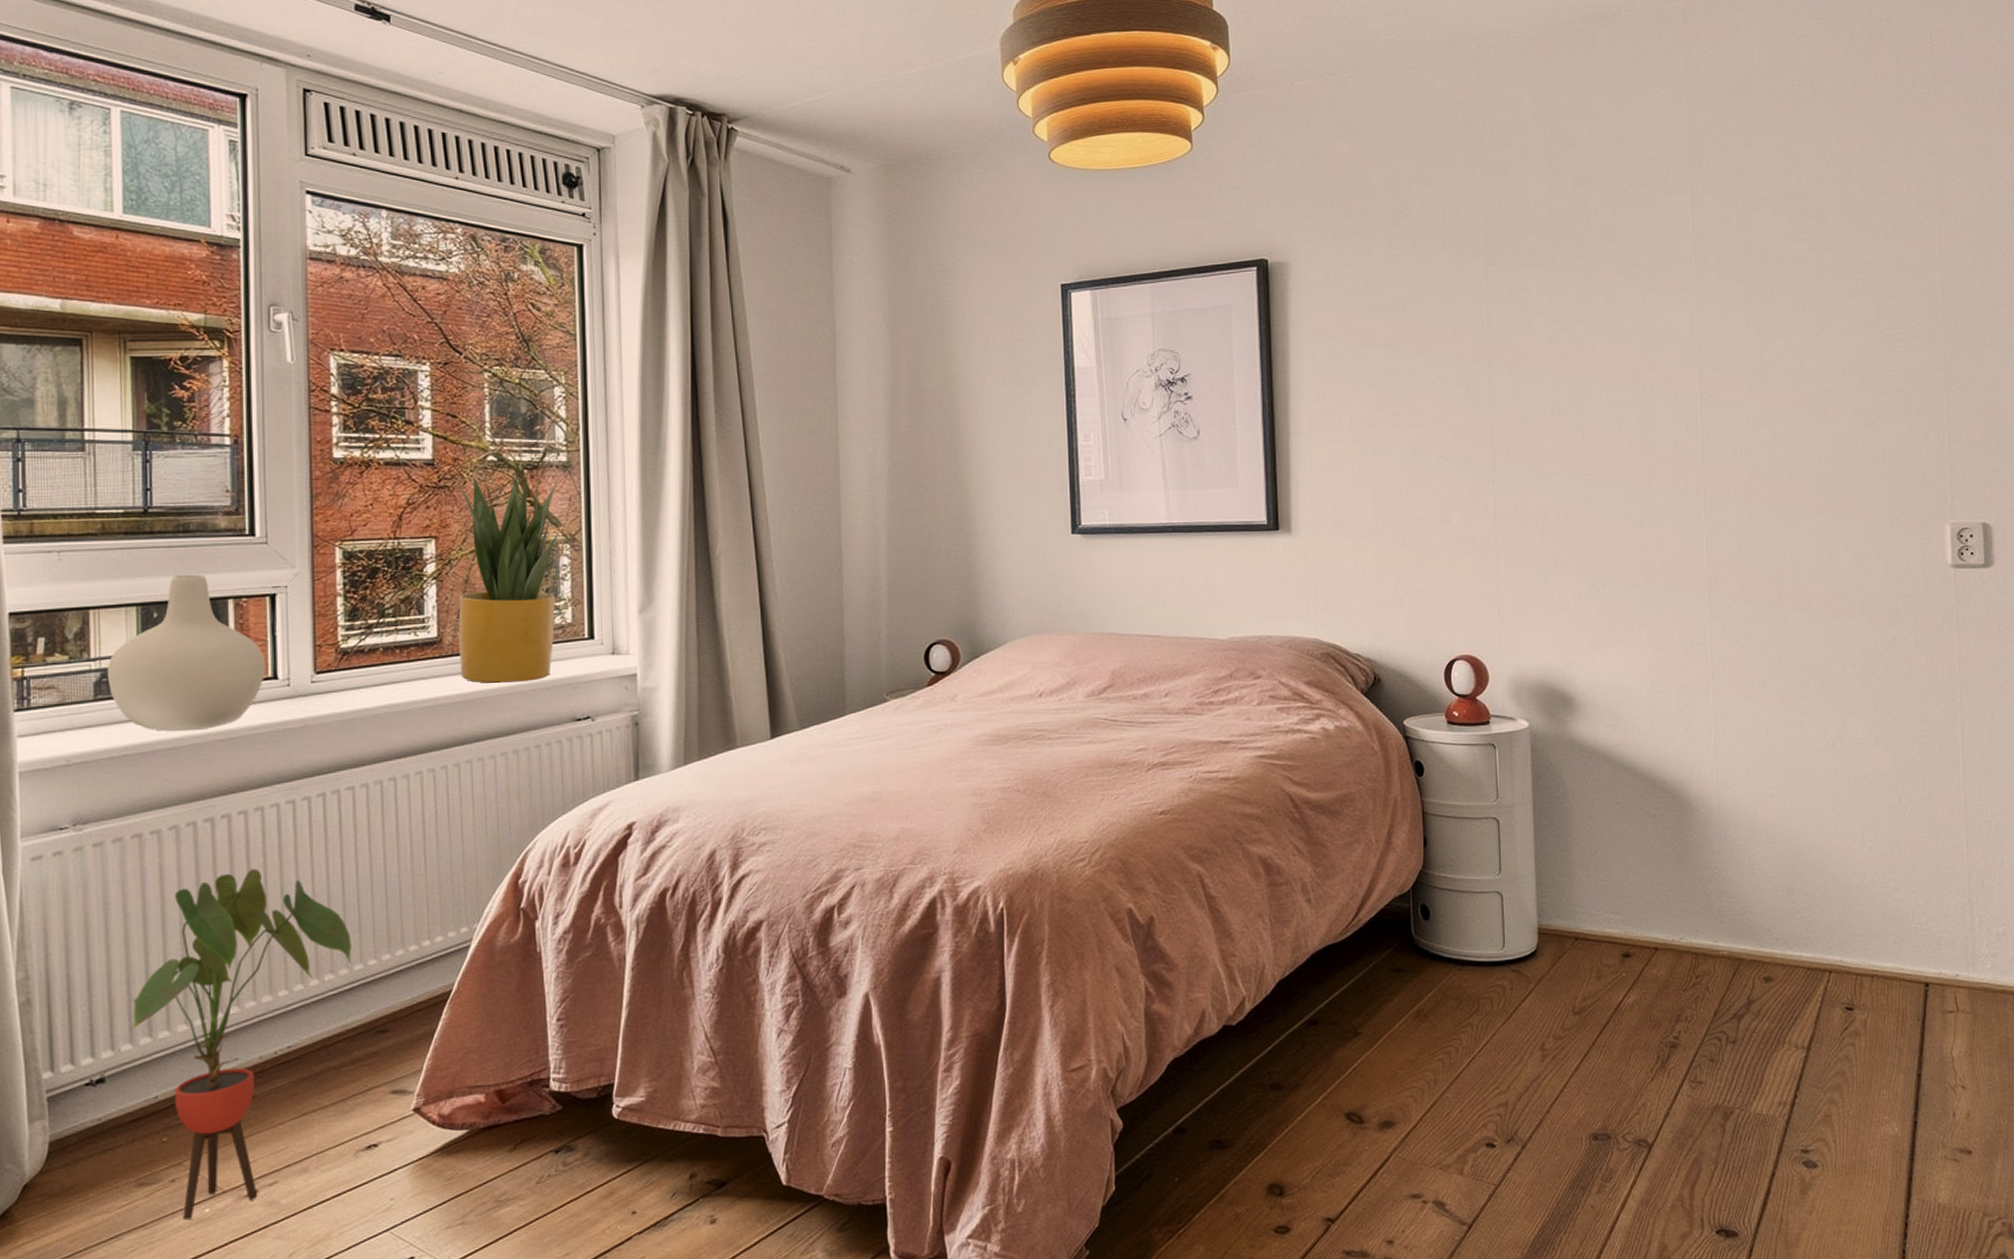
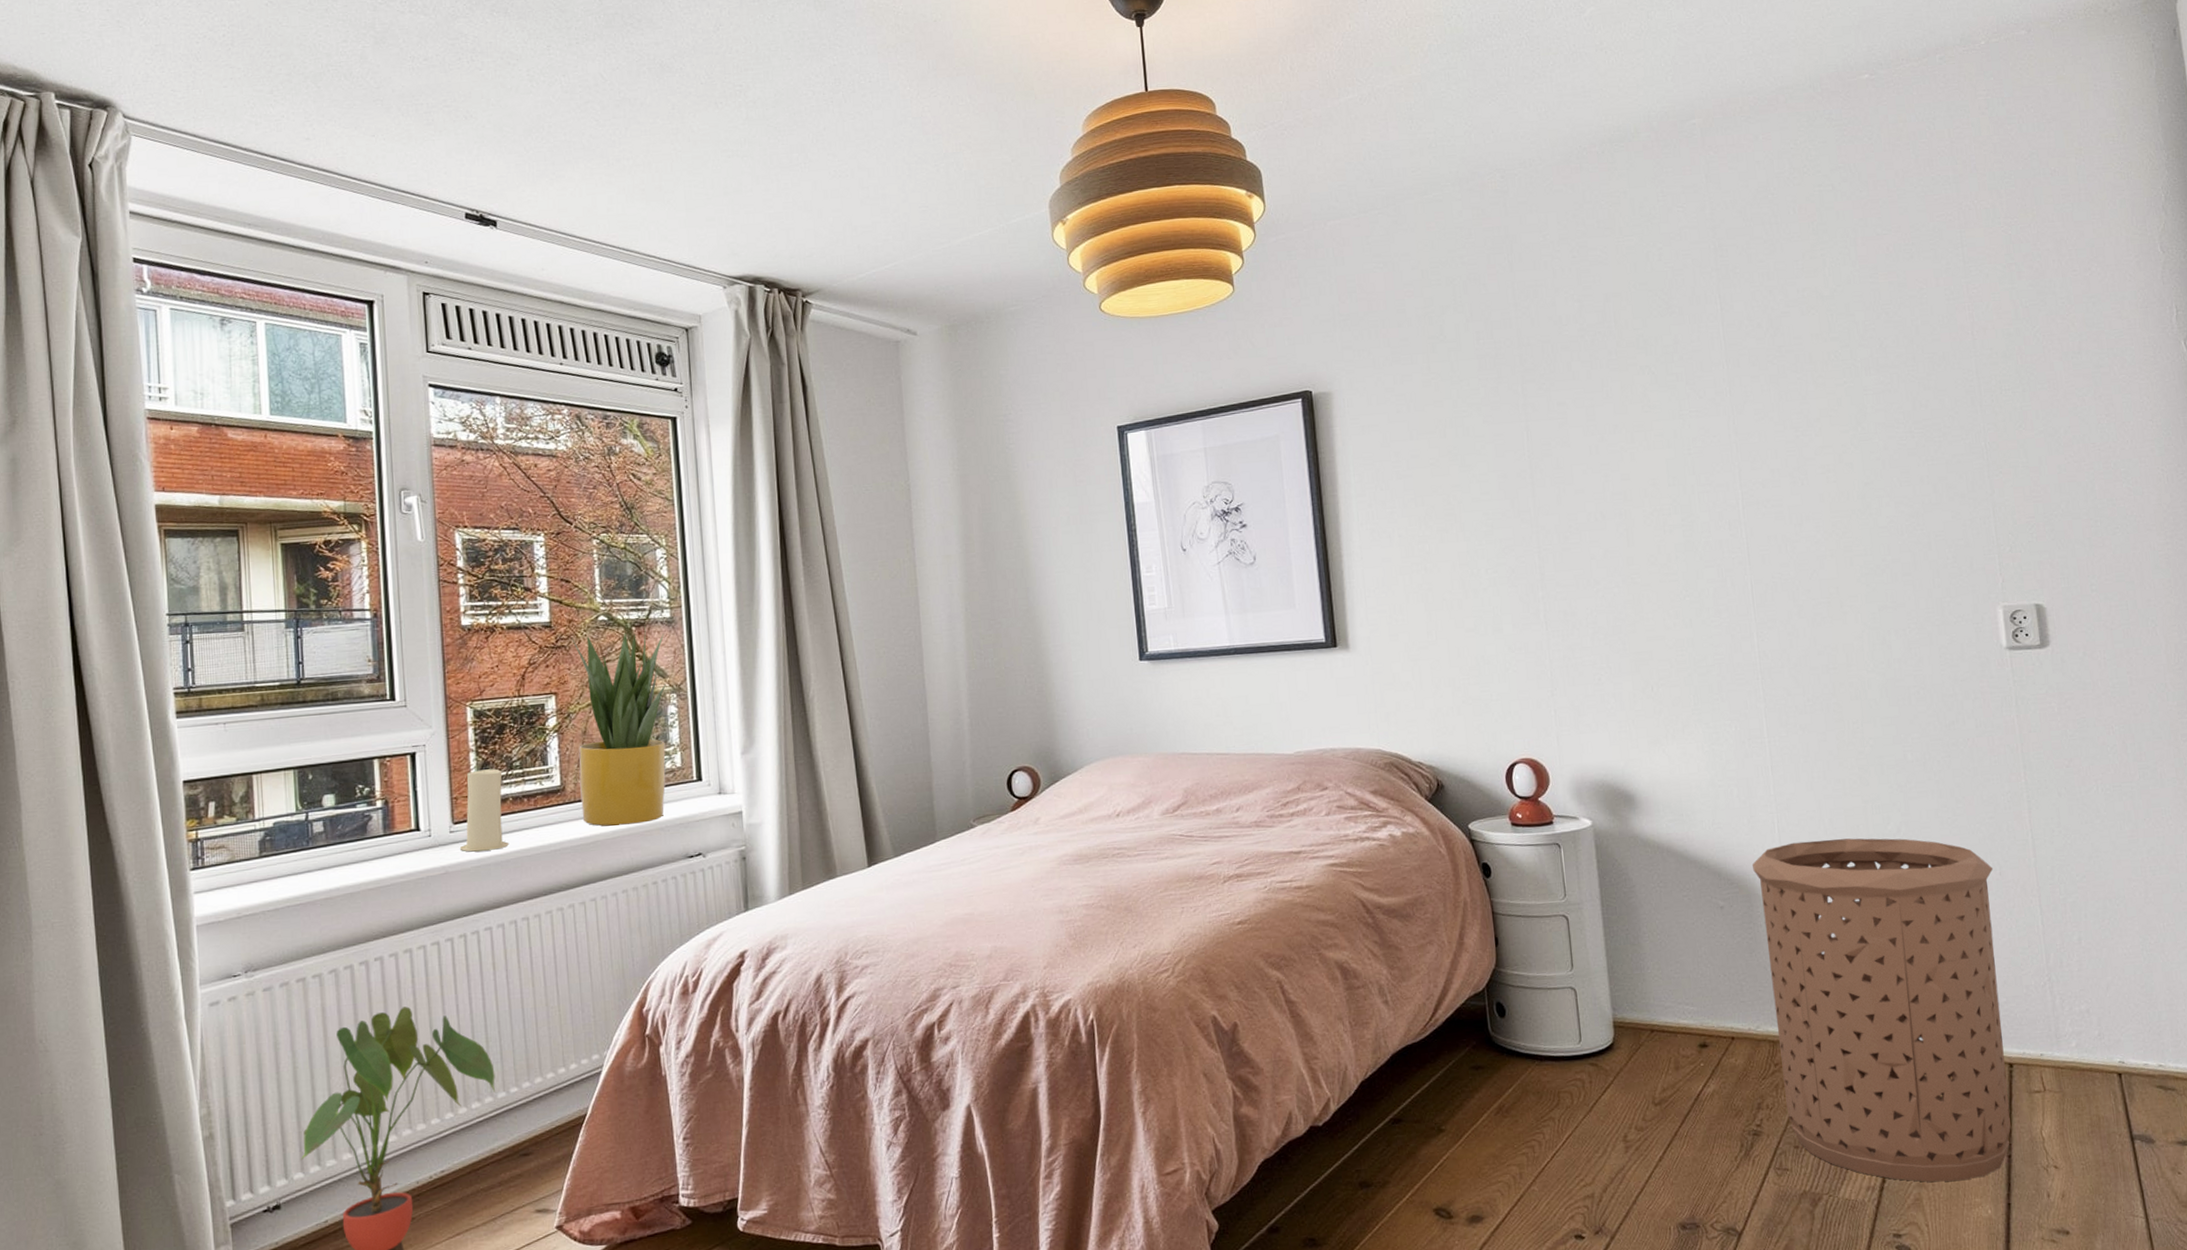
vase: present [107,574,266,732] -> none [270,738,409,883]
candle: none [321,616,378,705] -> present [459,769,510,852]
laundry basket: none [1687,751,1924,1099] -> present [1752,838,2011,1182]

